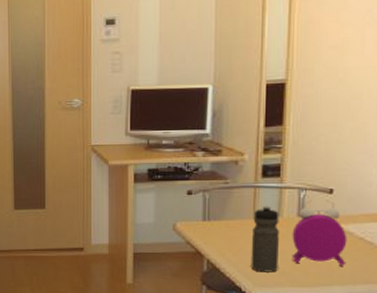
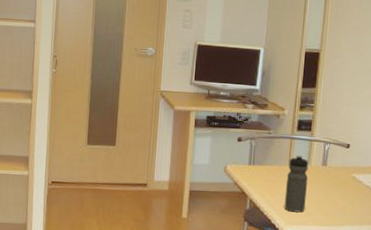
alarm clock: present [291,199,348,266] -> none [316,152,358,209]

